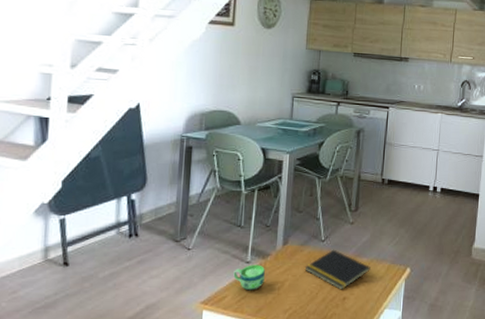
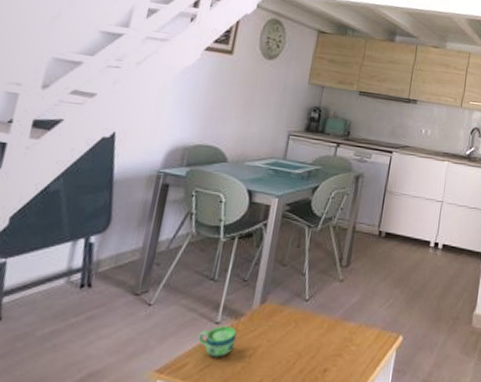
notepad: present [304,249,371,290] -> none [283,310,358,360]

